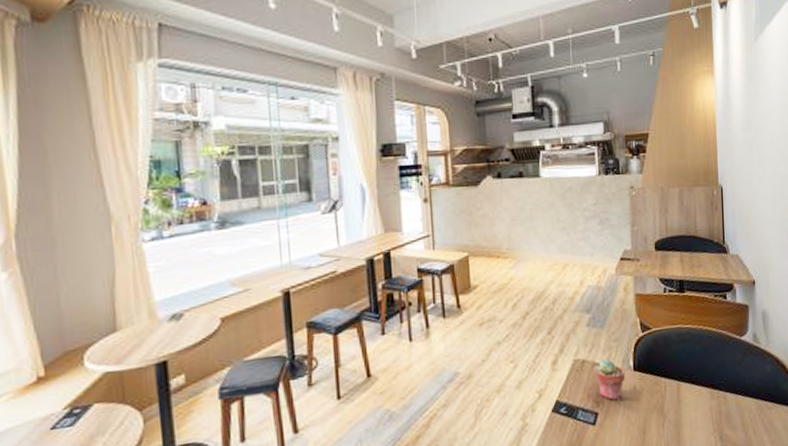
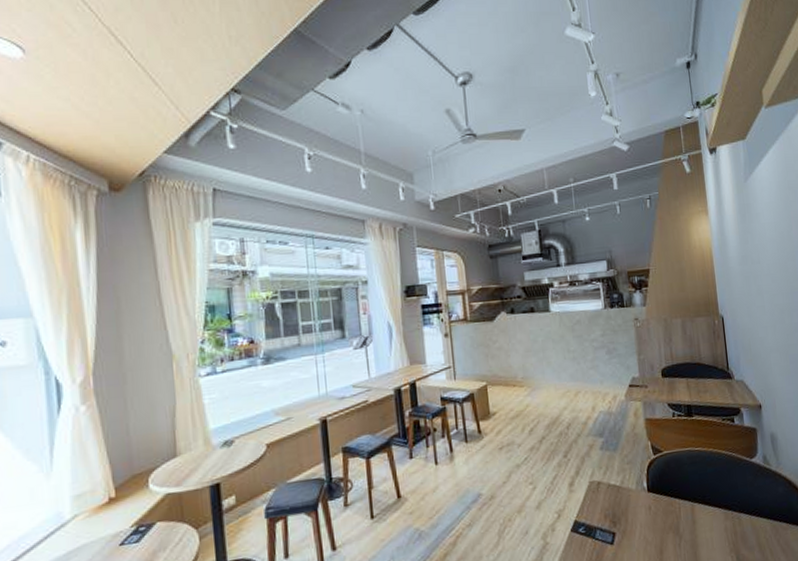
potted succulent: present [594,359,625,401] -> none [609,480,640,521]

